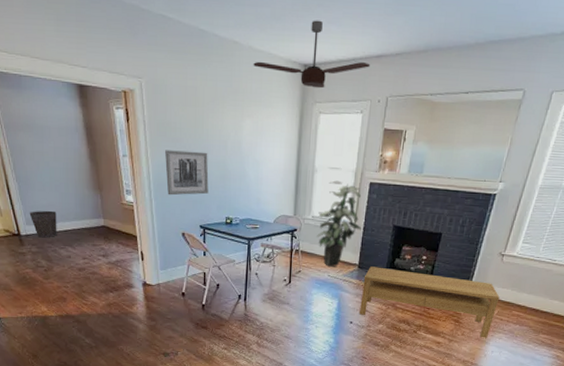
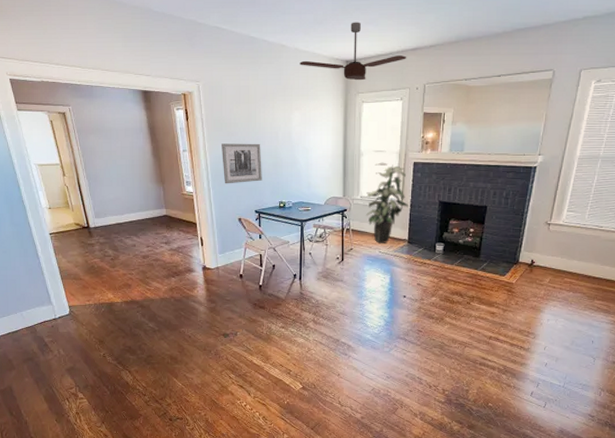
waste bin: present [29,210,57,238] -> none [98,204,123,229]
coffee table: present [359,266,500,338] -> none [412,241,550,307]

